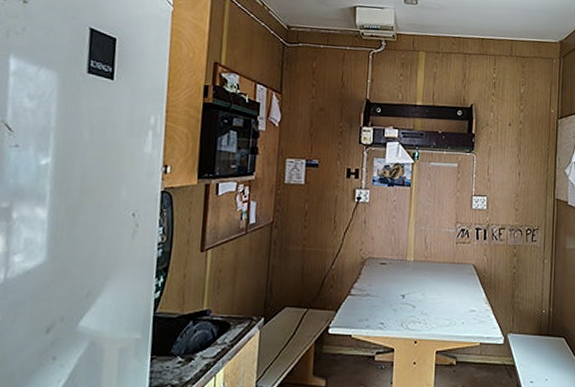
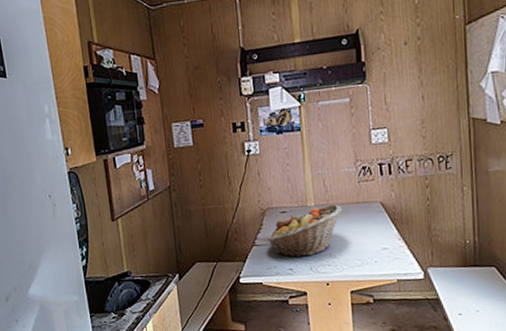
fruit basket: none [362,261,438,311] -> present [266,204,342,258]

